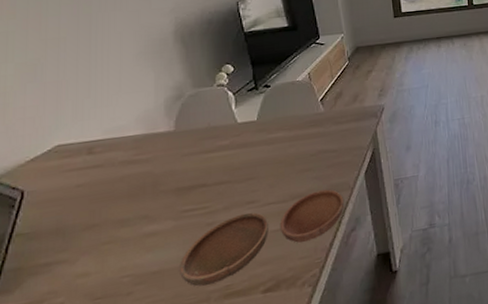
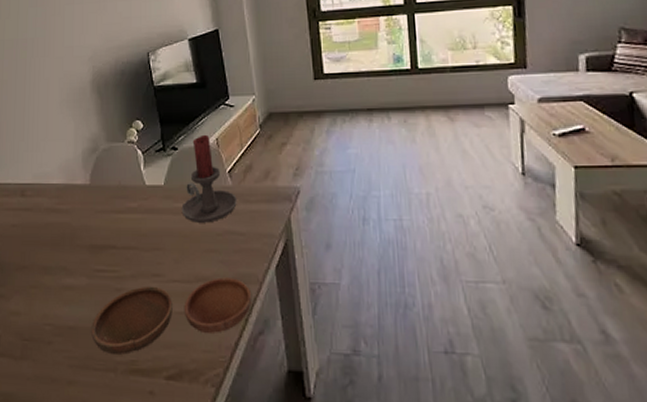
candle holder: none [275,70,329,149] -> present [181,134,237,223]

